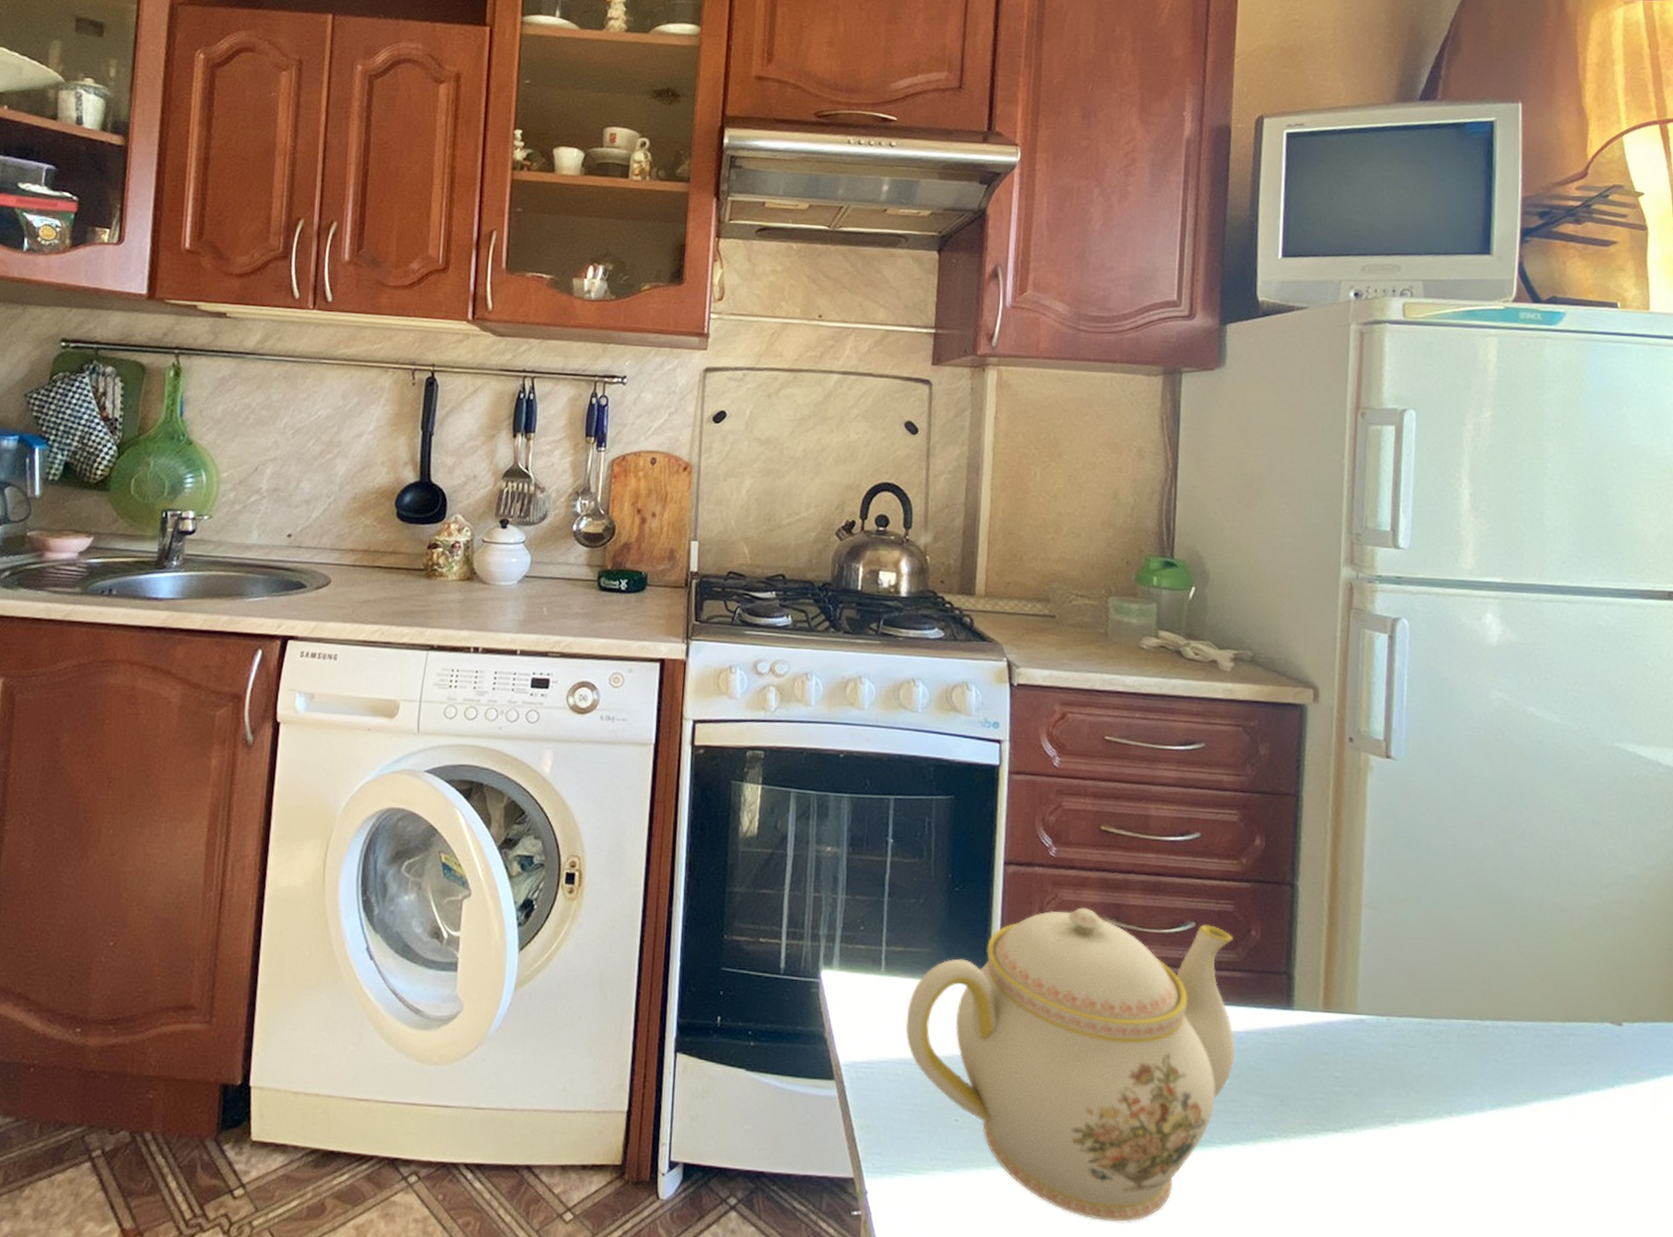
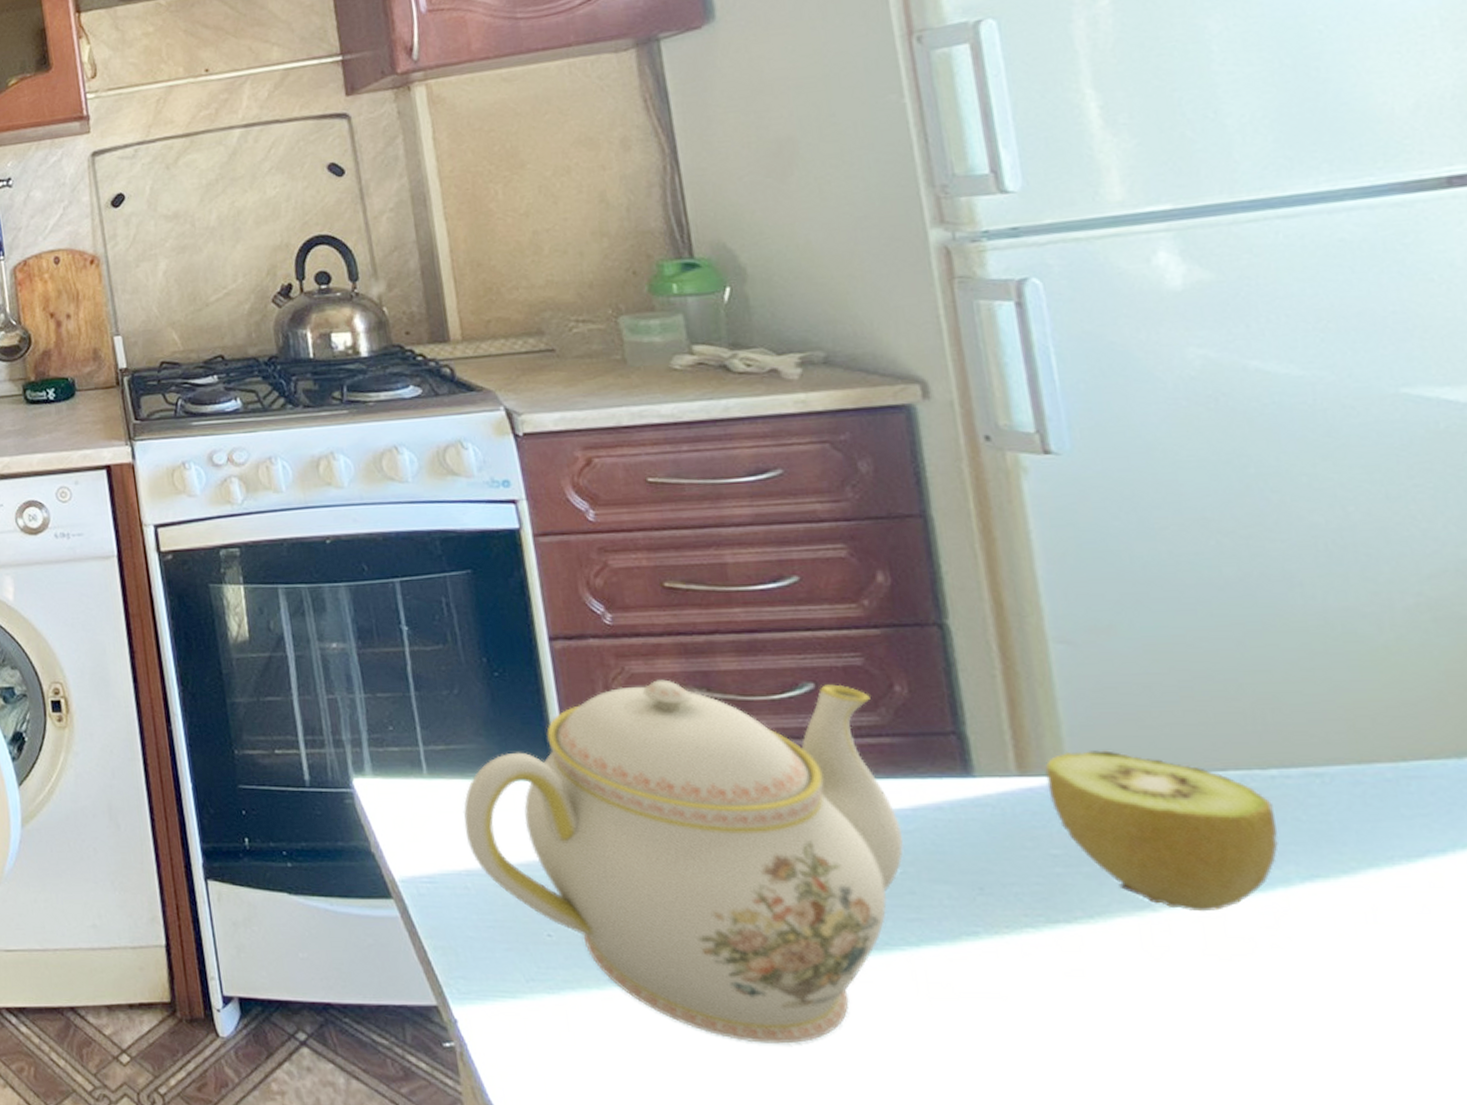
fruit: none [1341,996,1483,1128] -> present [1045,750,1279,912]

